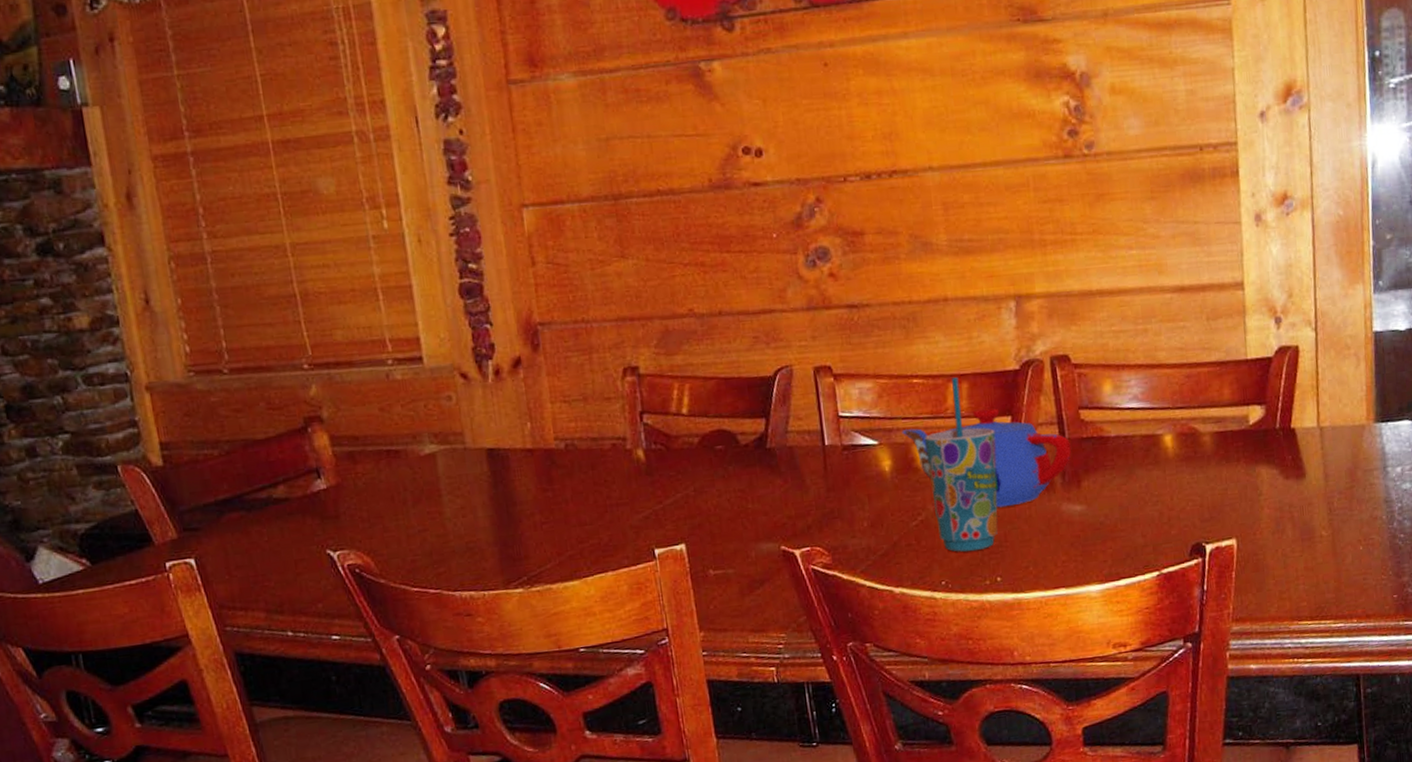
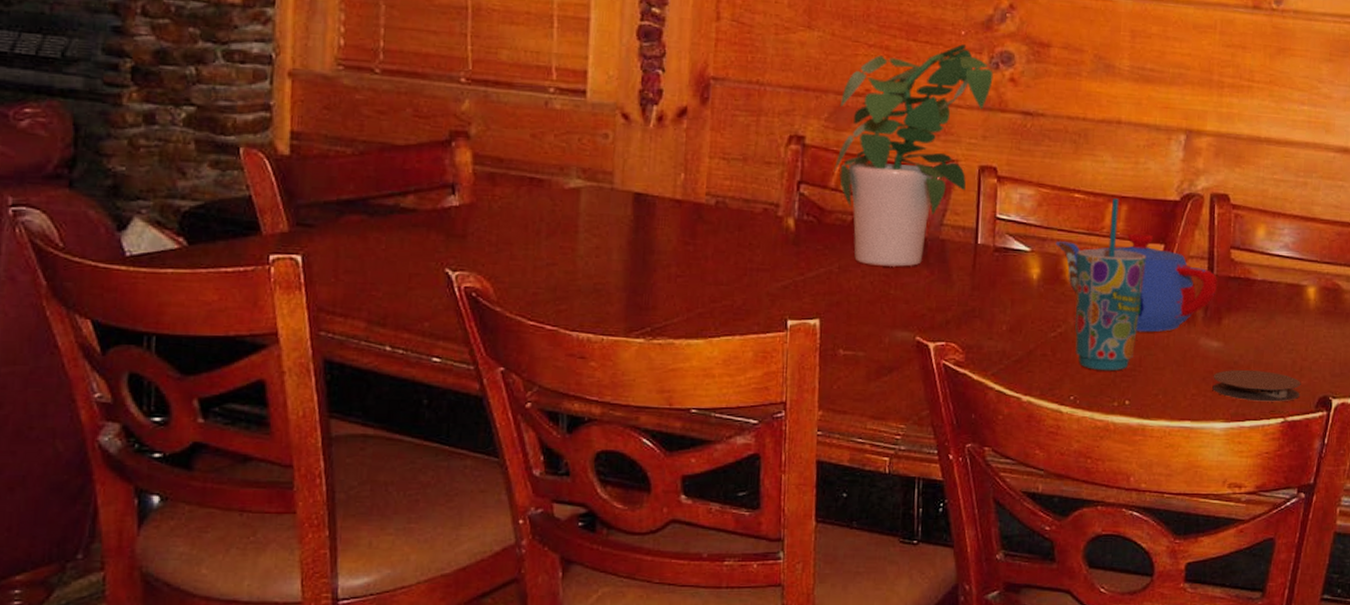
potted plant: none [666,247,813,483] -> present [834,44,994,267]
coaster: none [1081,527,1173,560] -> present [1212,369,1301,402]

